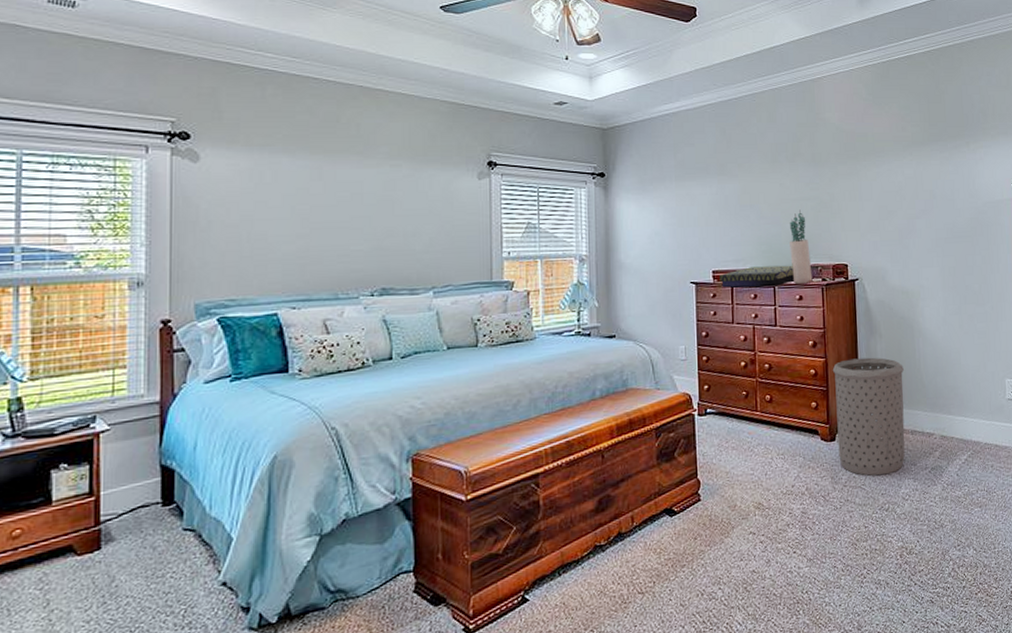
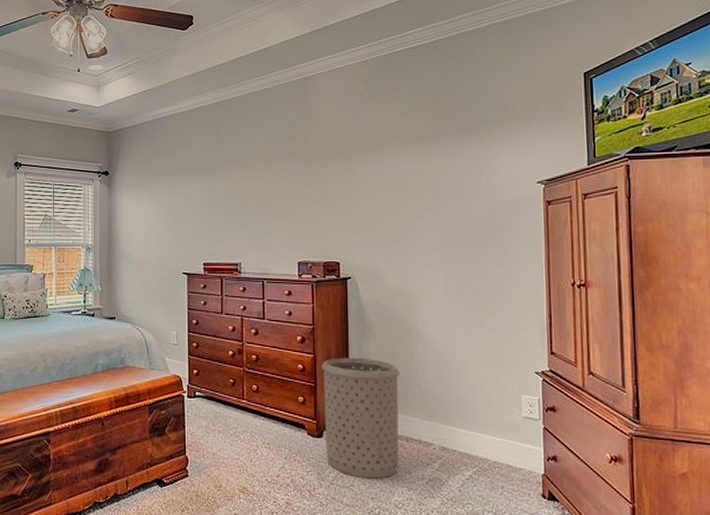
decorative box: present [718,265,795,288] -> none [209,260,284,281]
vase: present [790,209,813,285] -> none [279,206,302,281]

